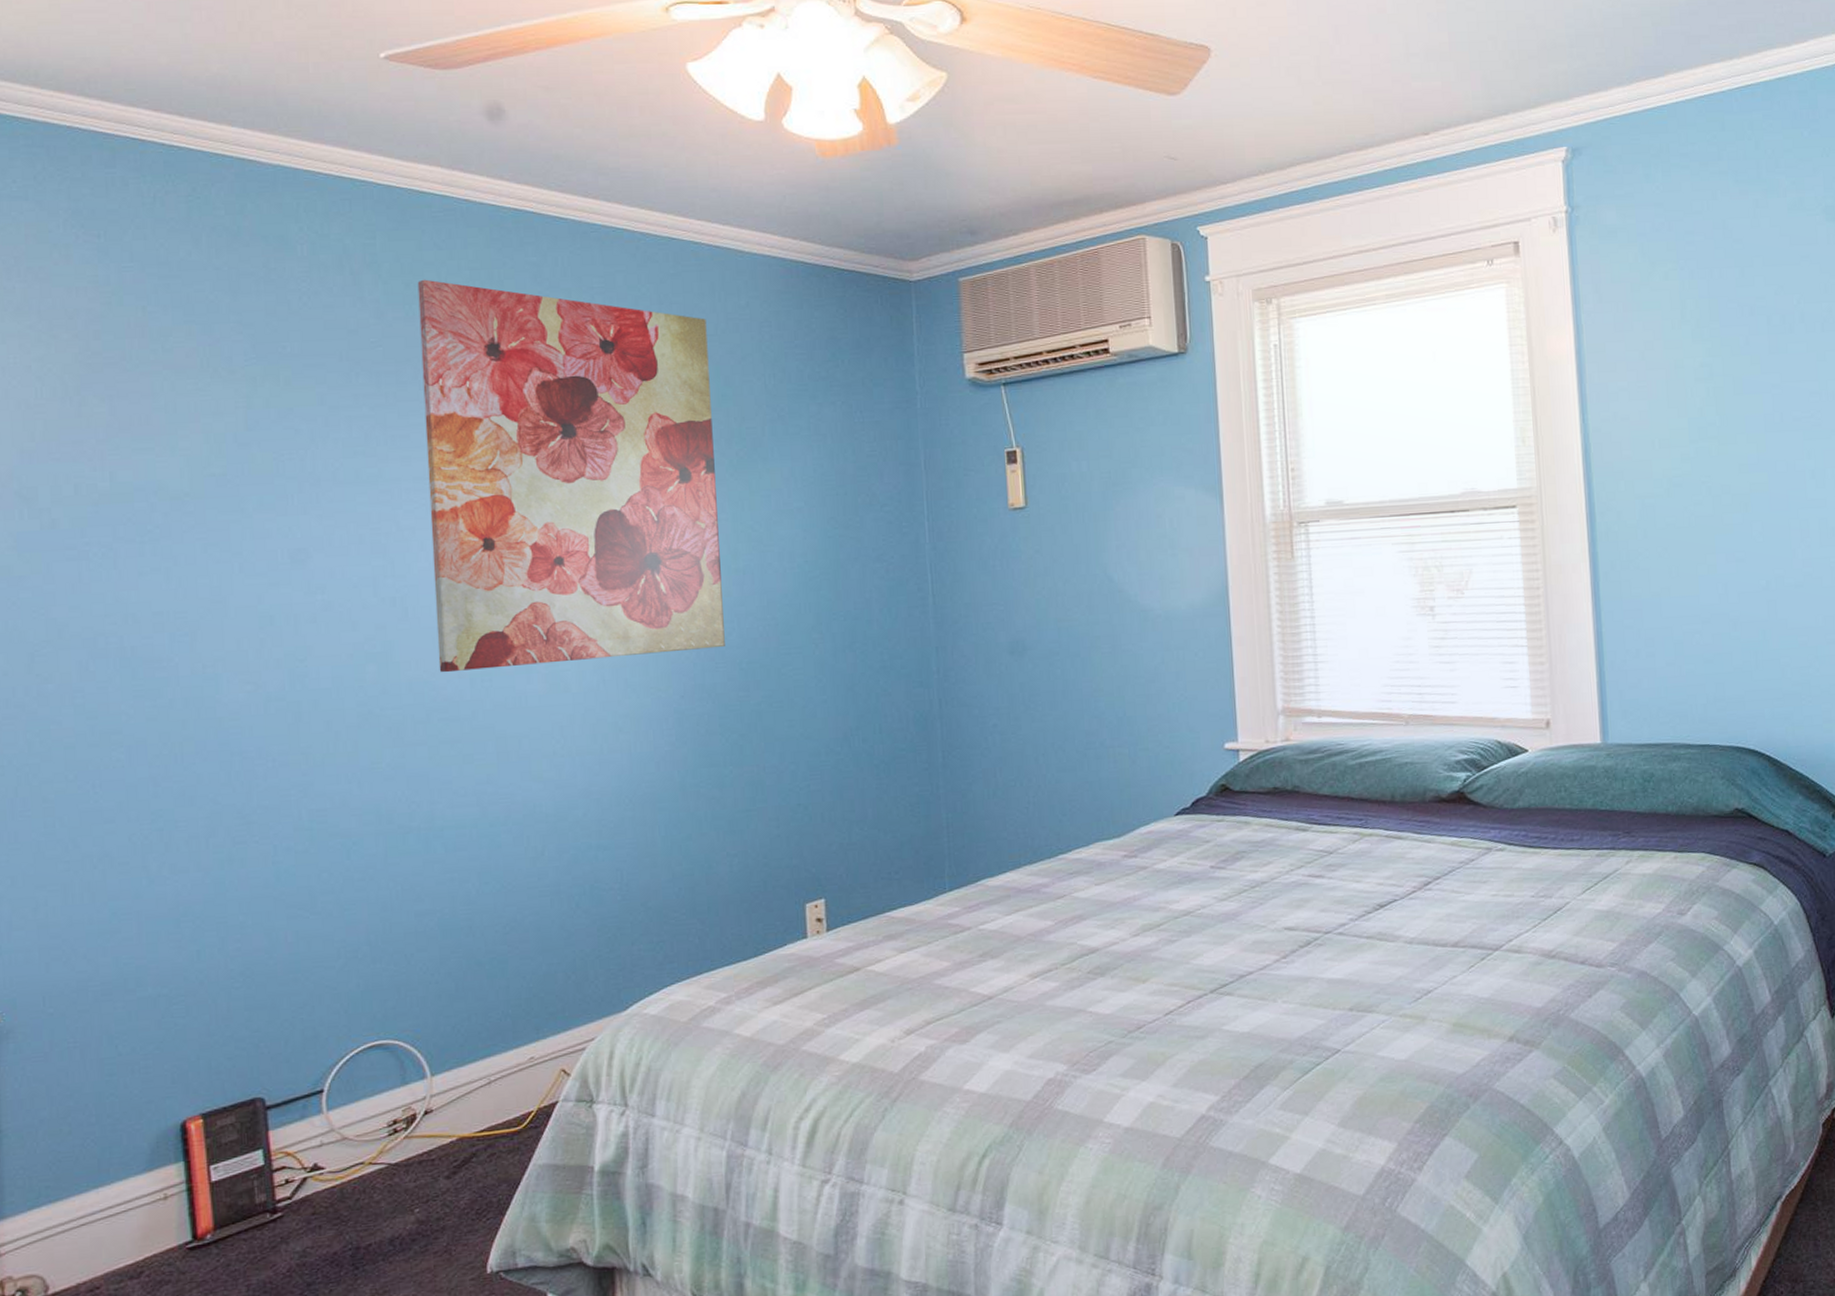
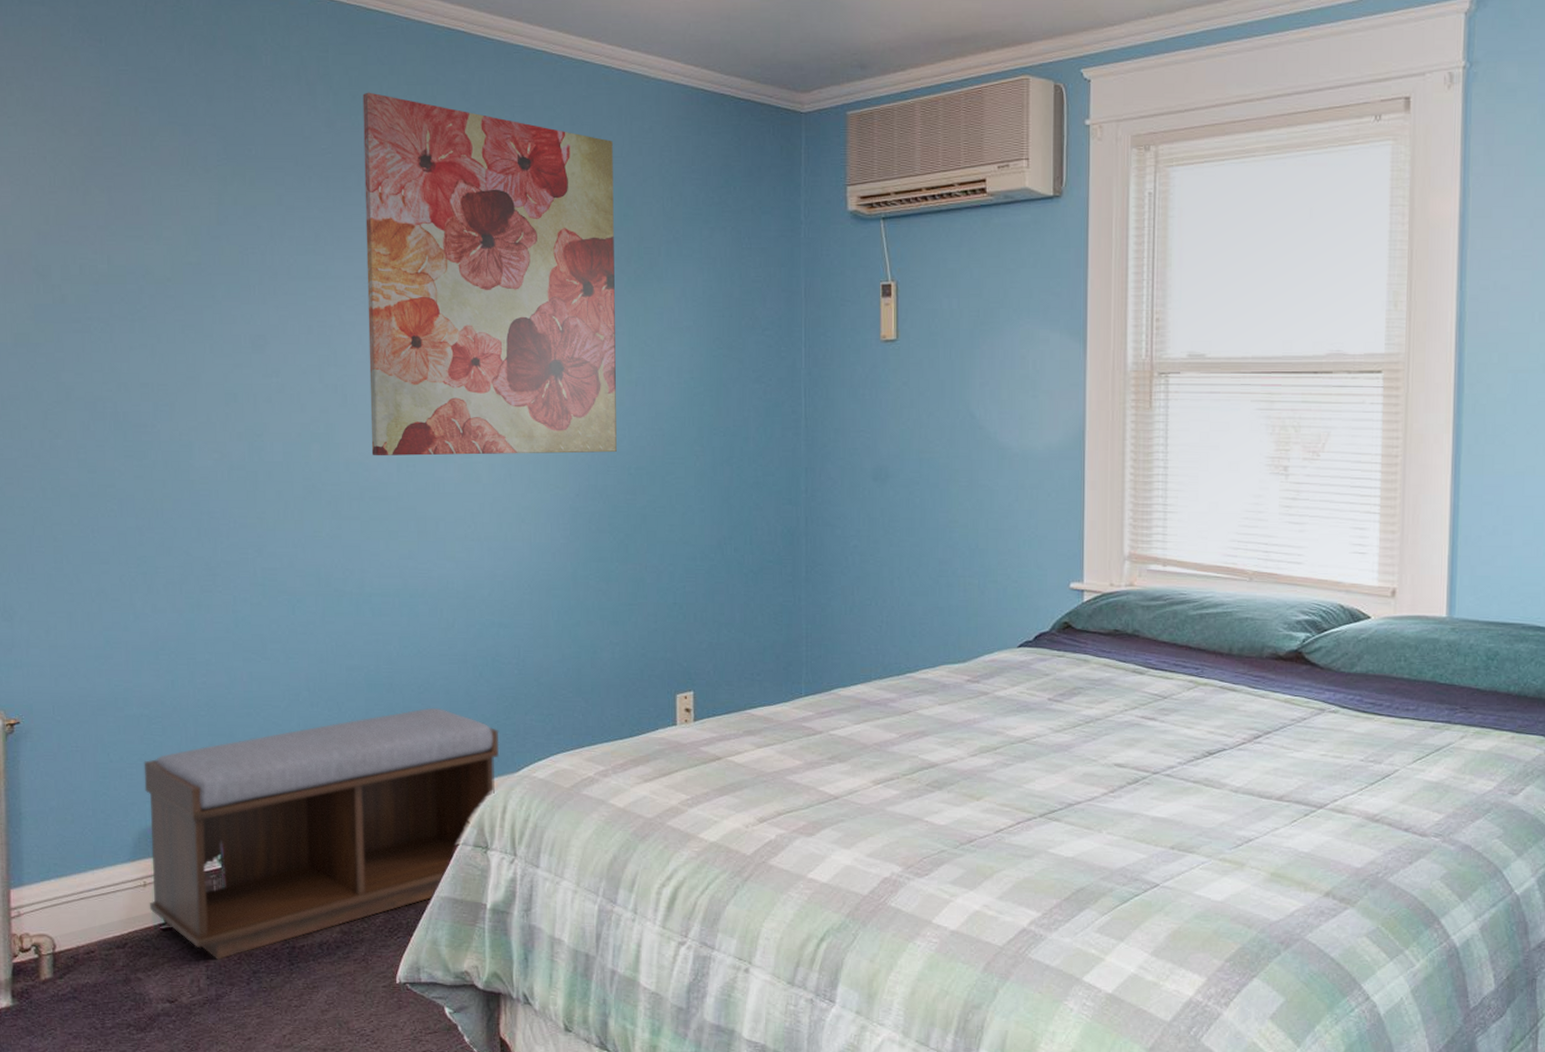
bench: none [162,947,603,1276] -> present [143,707,500,960]

